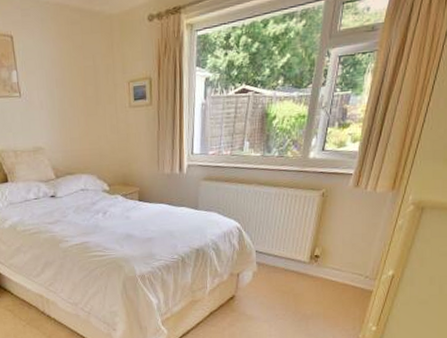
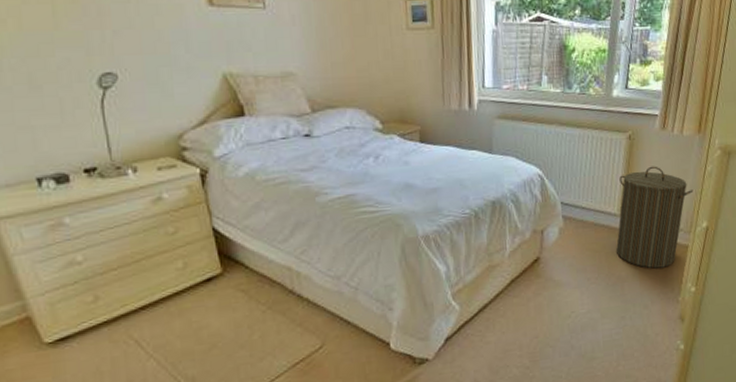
laundry hamper: none [304,220,382,309] -> present [616,166,694,269]

